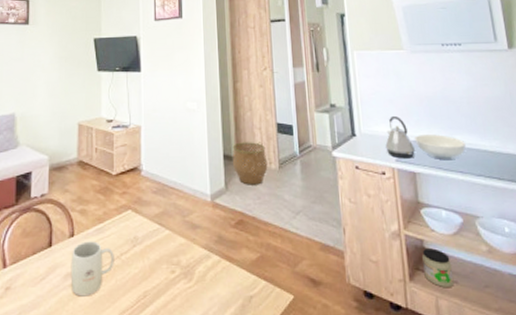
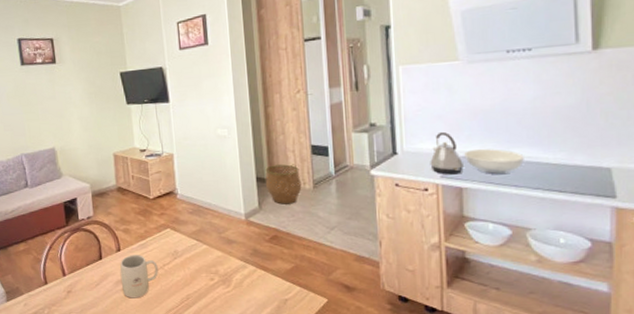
jar: present [422,248,455,288] -> none [463,259,496,294]

